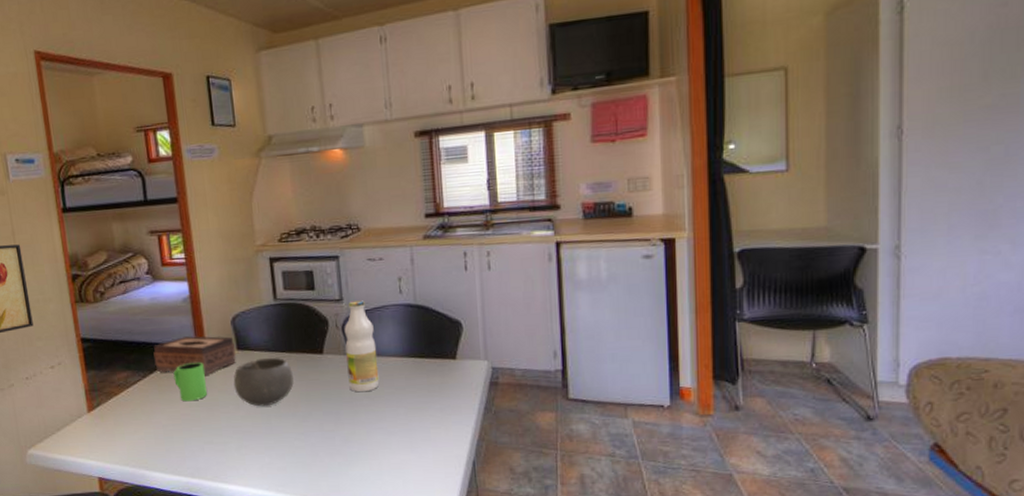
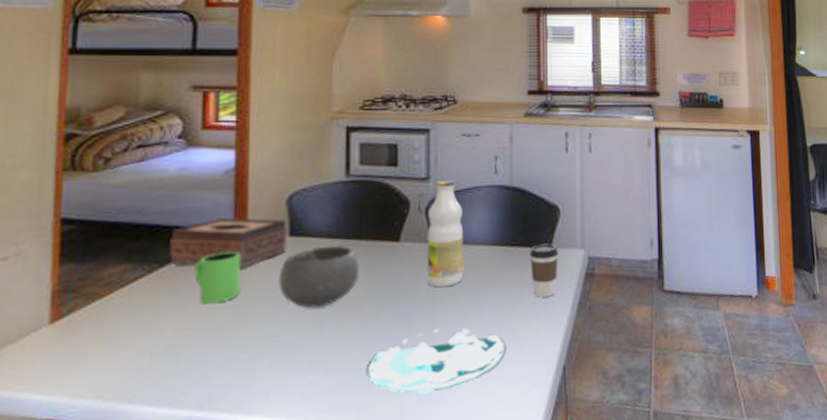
plate: none [308,426,421,475] -> present [367,328,506,393]
coffee cup: none [436,355,464,403] -> present [530,243,558,298]

